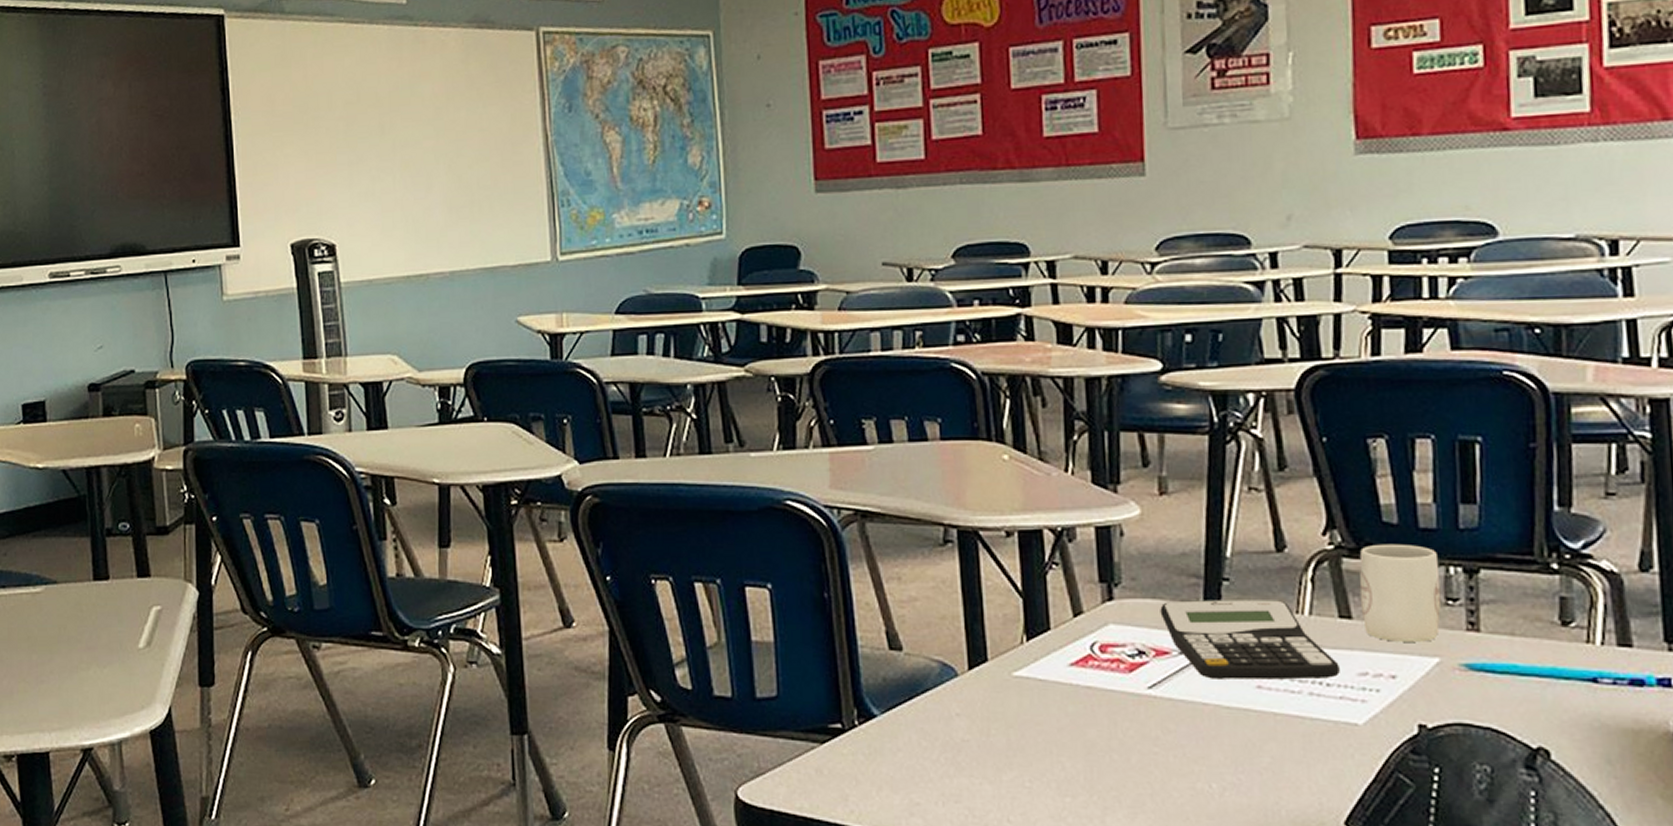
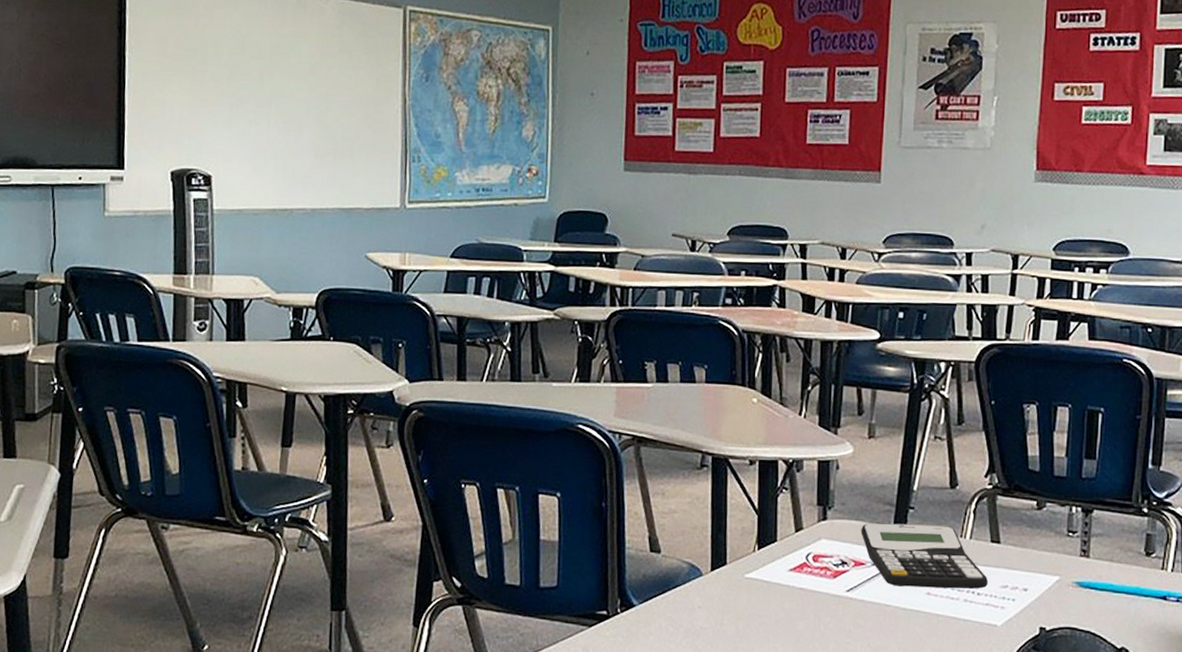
mug: present [1358,543,1442,642] -> none [1007,486,1066,564]

